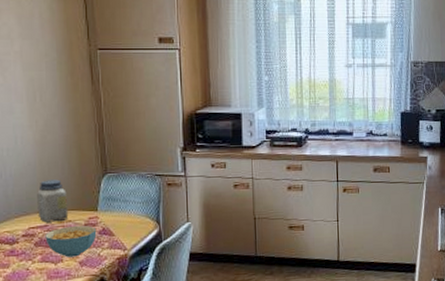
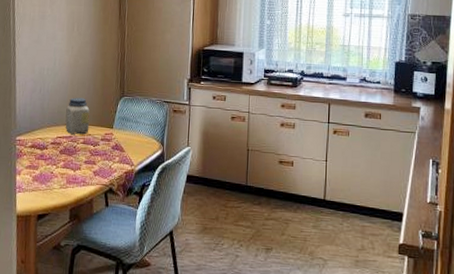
cereal bowl: present [45,225,97,258] -> none [69,139,111,167]

